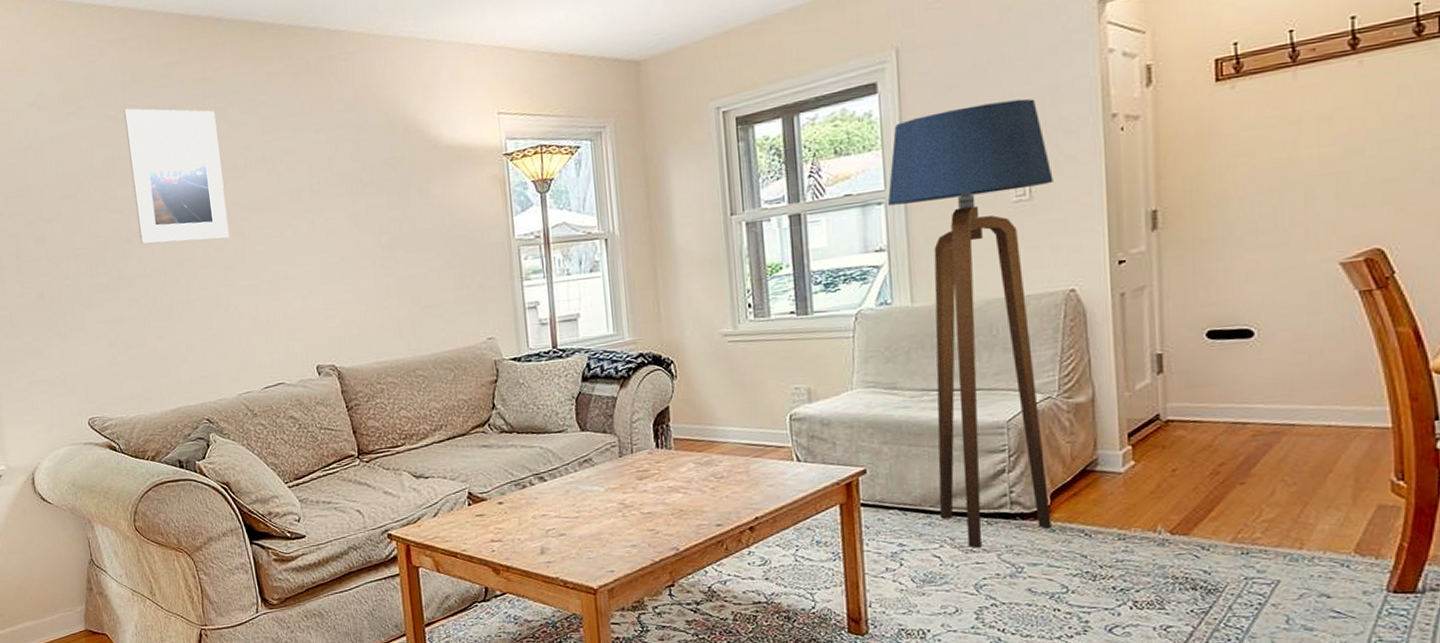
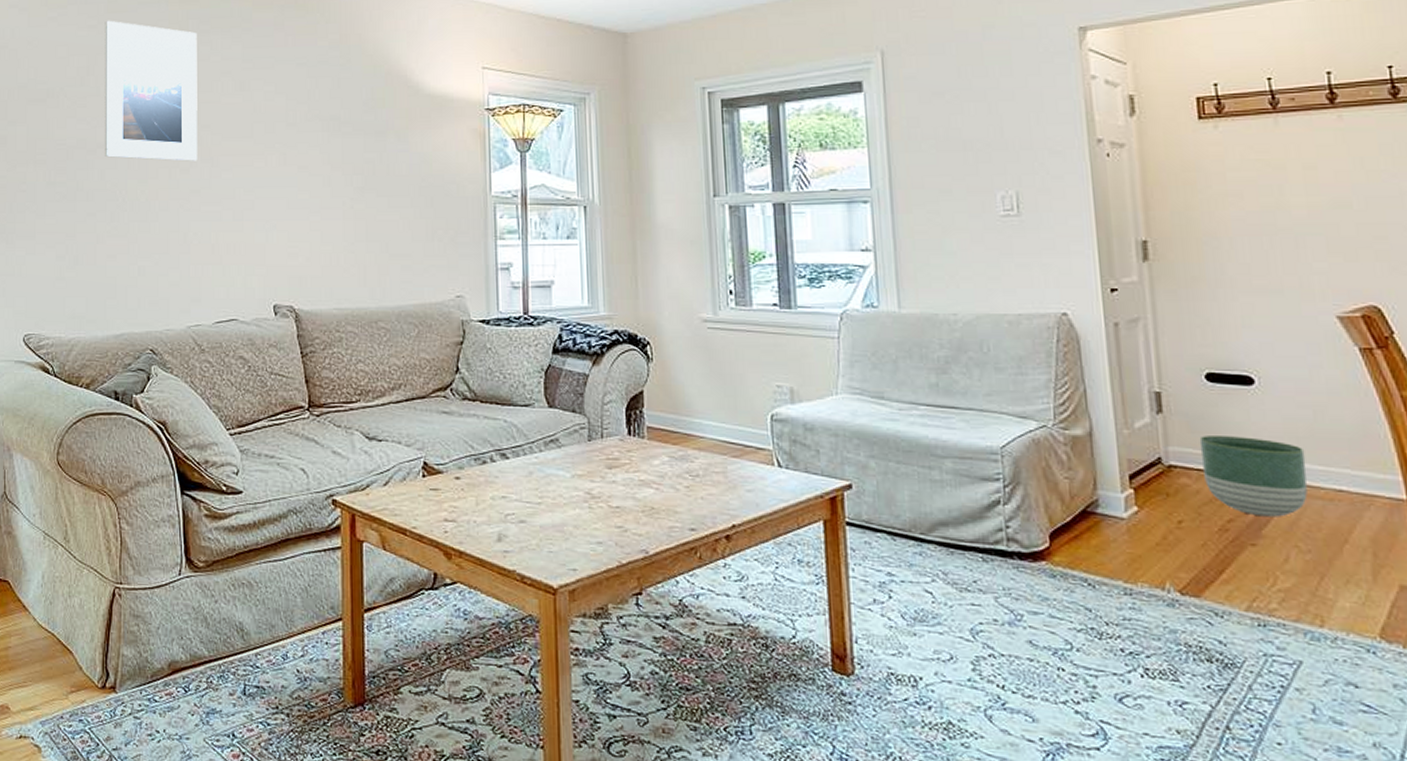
floor lamp: present [887,98,1053,549] -> none [873,114,1052,588]
planter: none [1197,386,1298,458] -> present [1199,436,1308,517]

